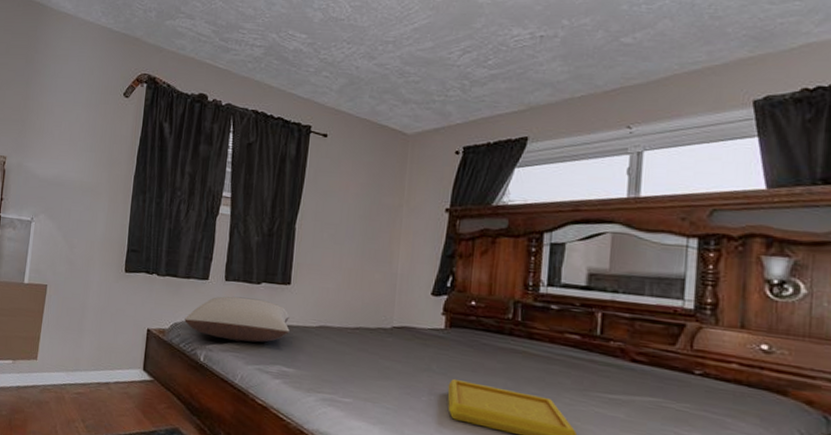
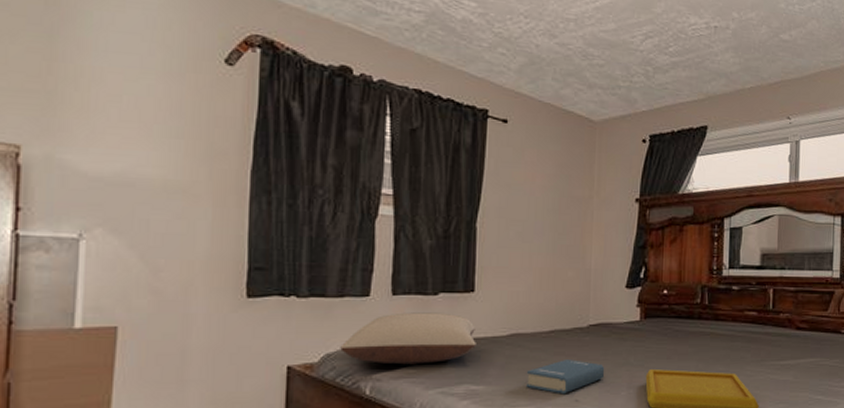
book: none [330,356,407,390] -> present [525,359,605,395]

